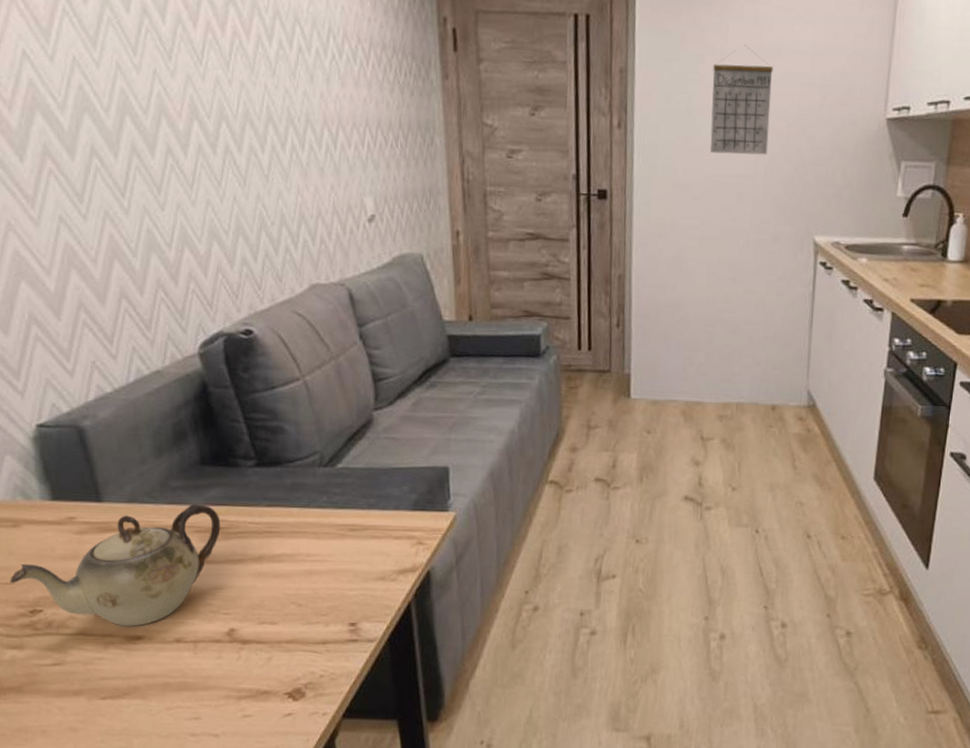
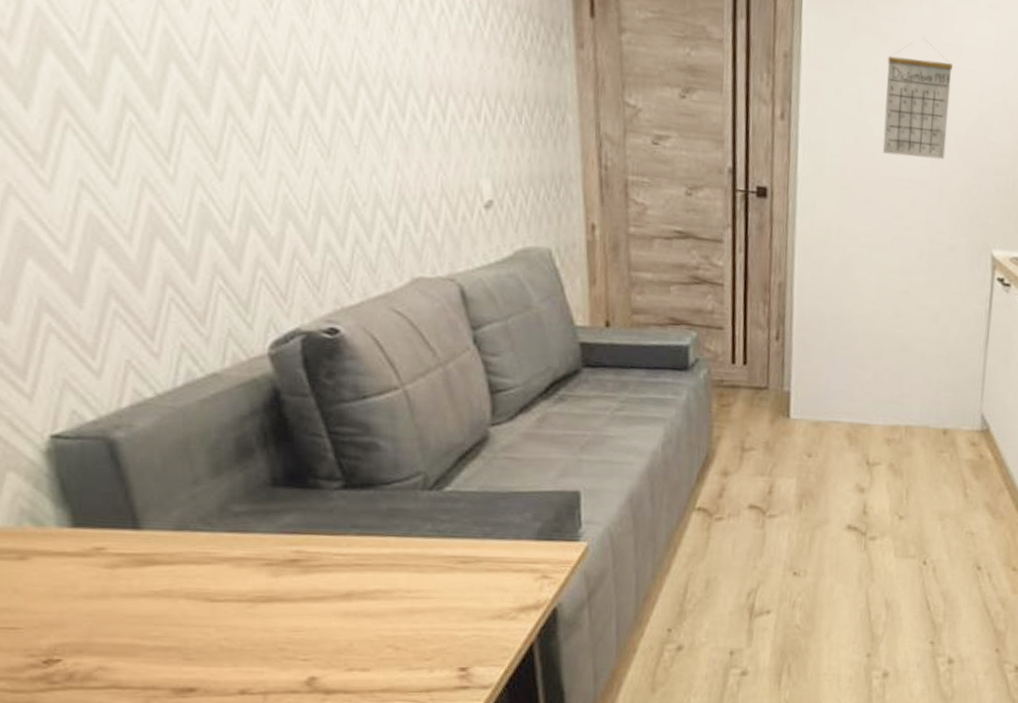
teapot: present [10,503,221,627] -> none [15,531,298,677]

